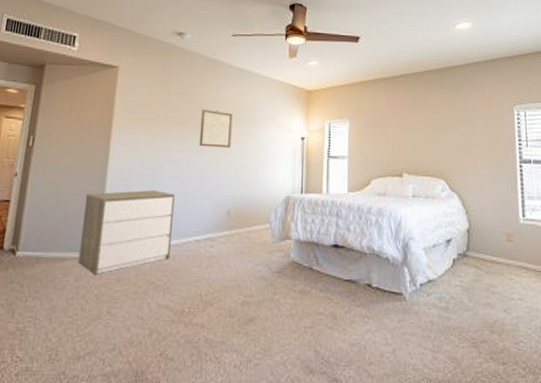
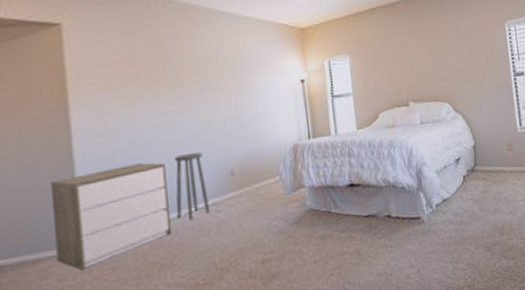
stool: none [176,189,207,250] -> present [175,152,209,221]
wall art: present [199,108,233,148] -> none [180,62,223,106]

